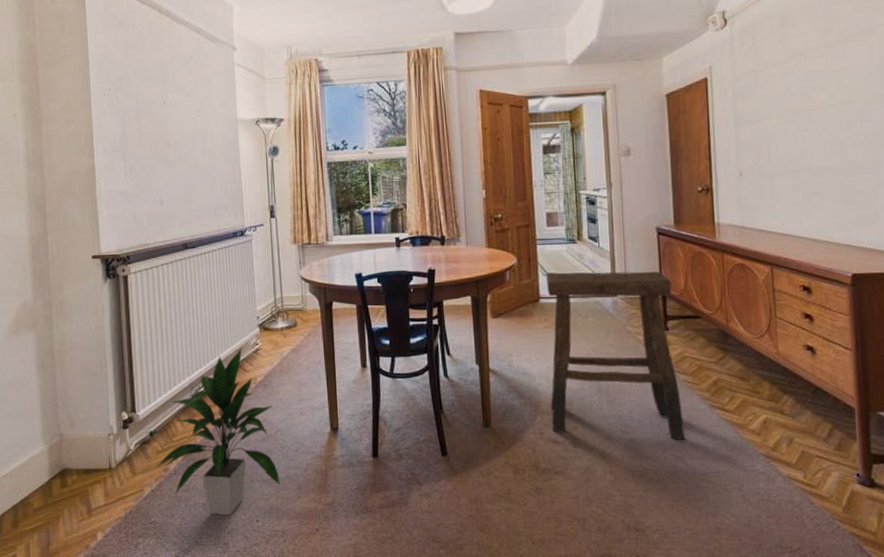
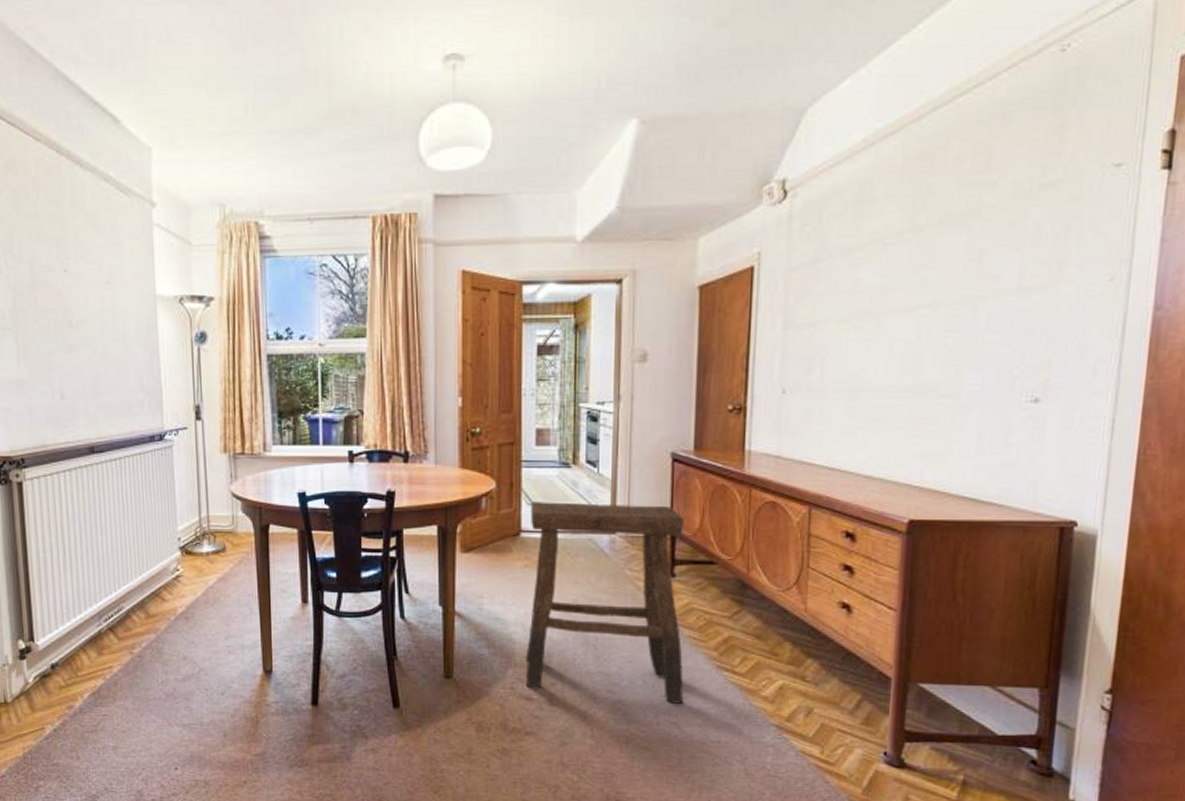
indoor plant: present [156,347,280,516] -> none [59,572,203,762]

